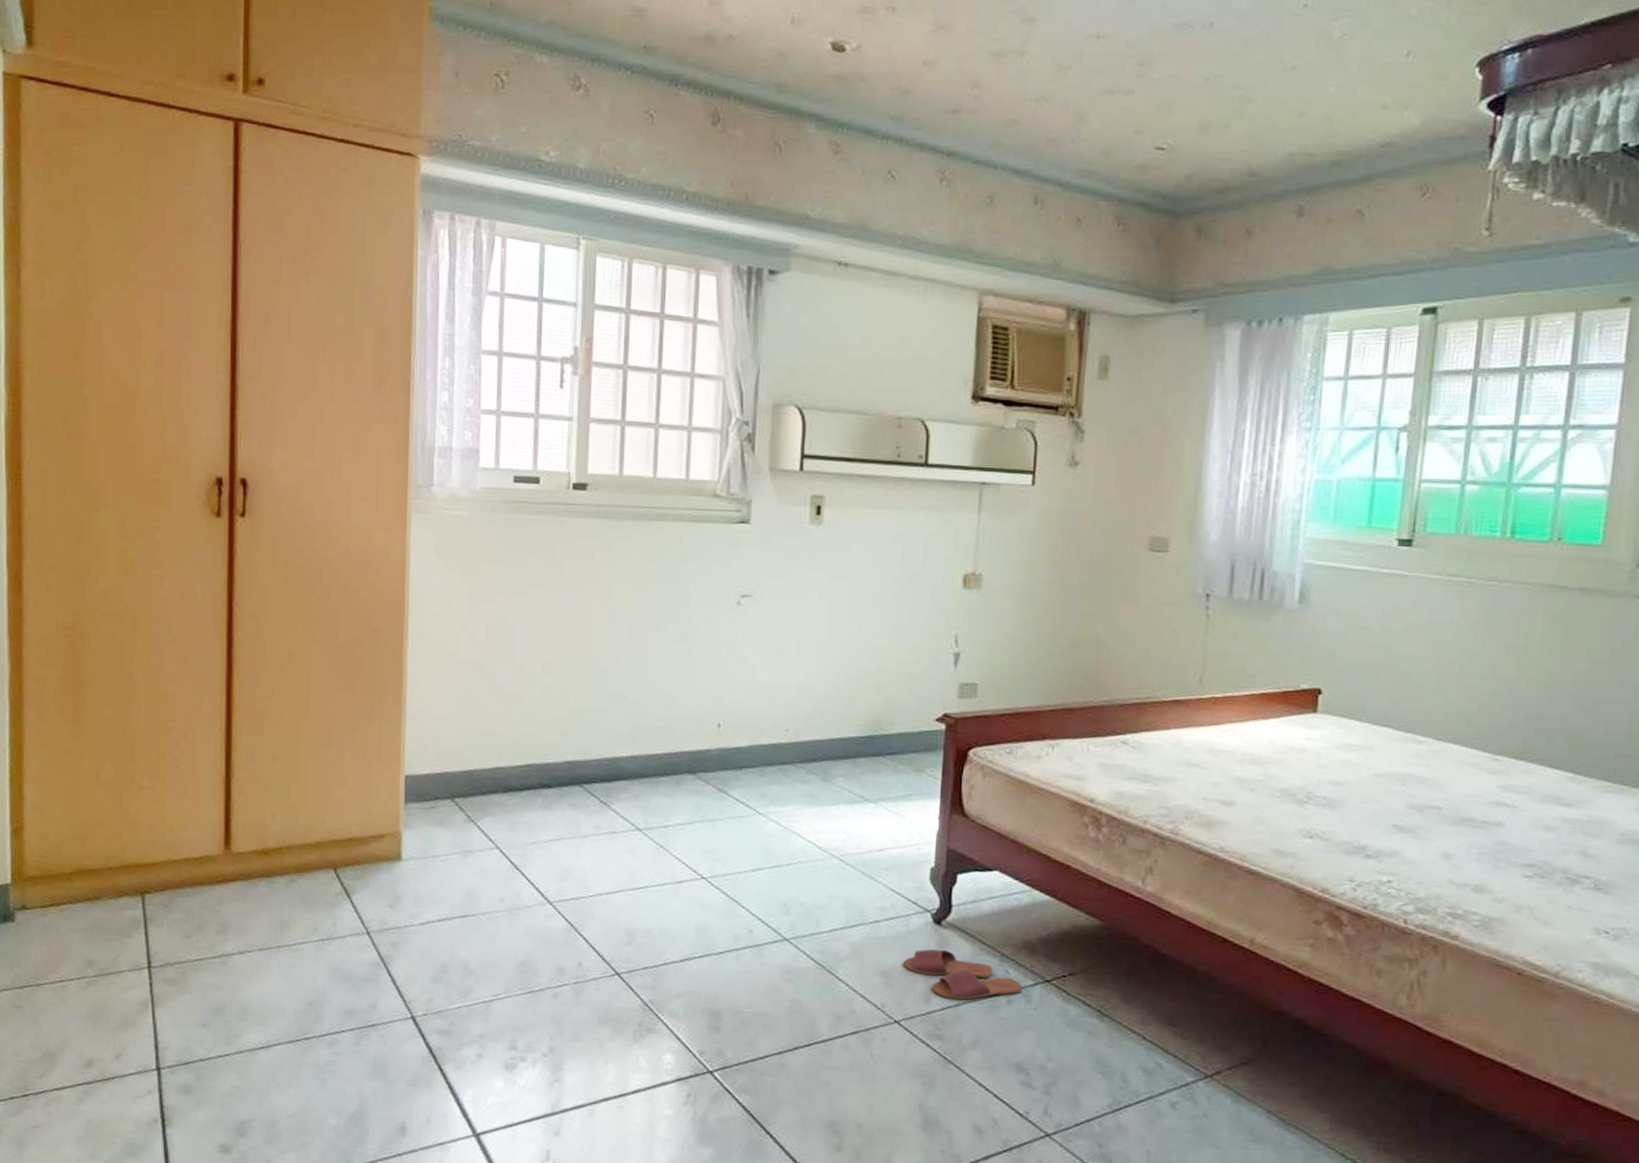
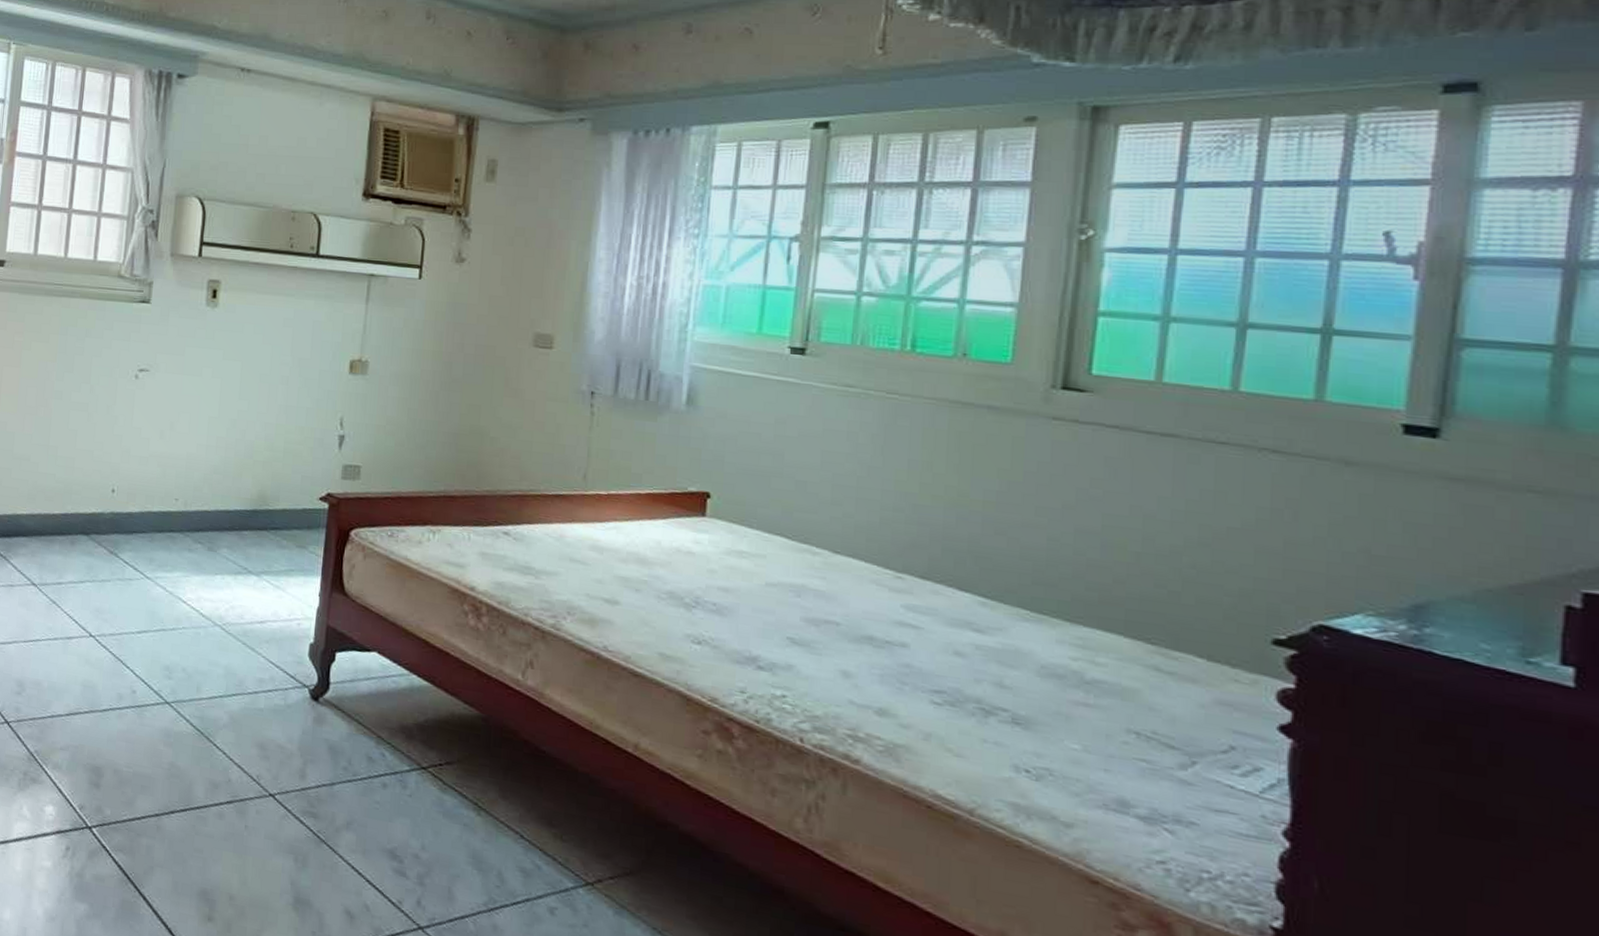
slippers: present [903,949,1023,1000] -> none [280,724,399,780]

